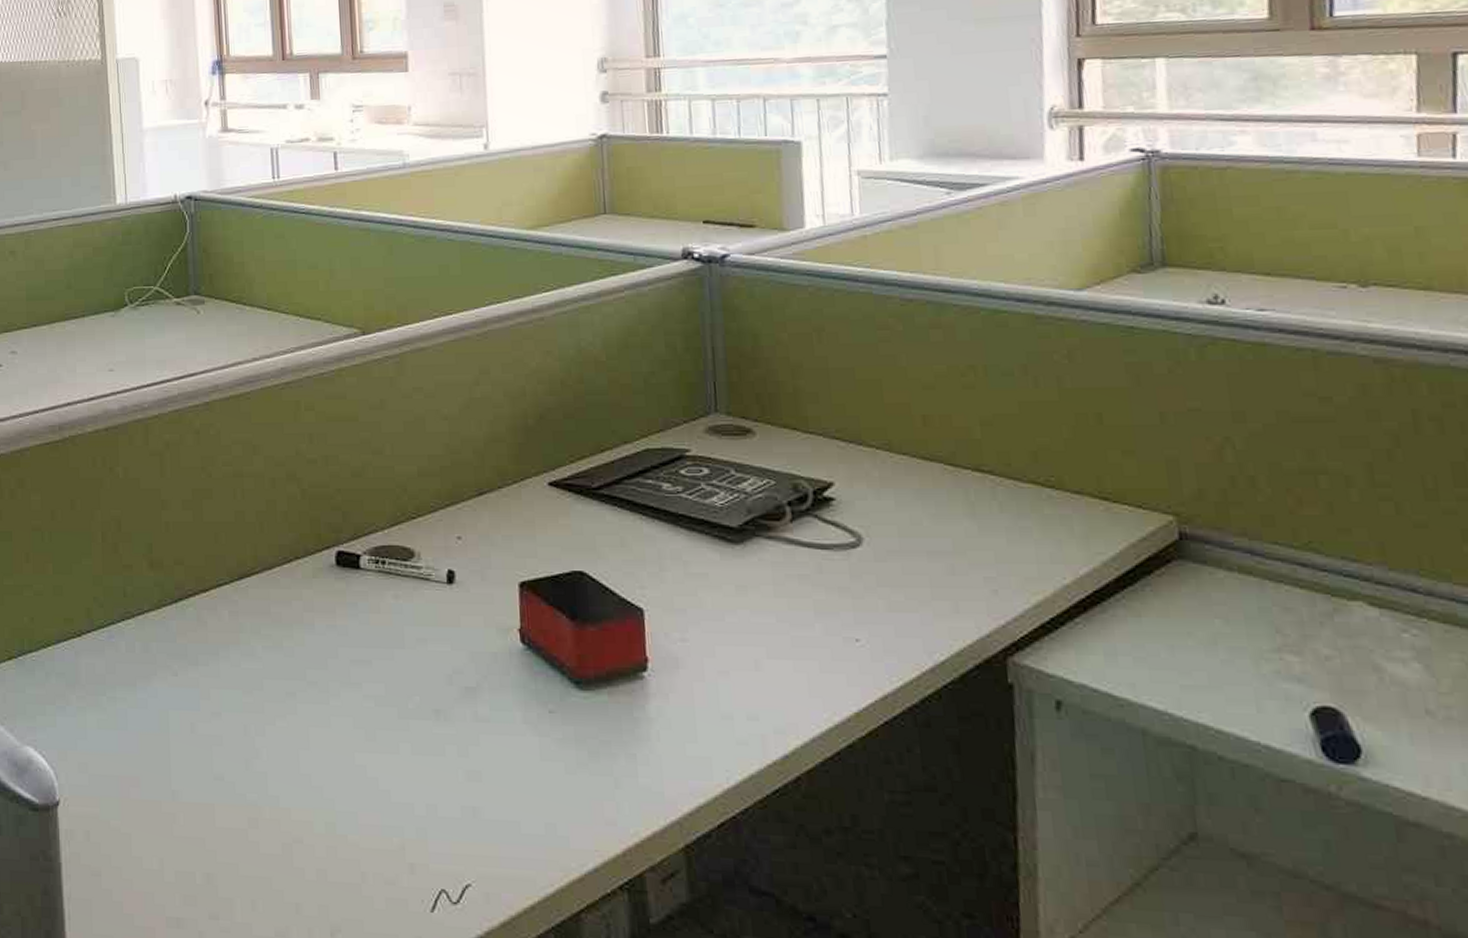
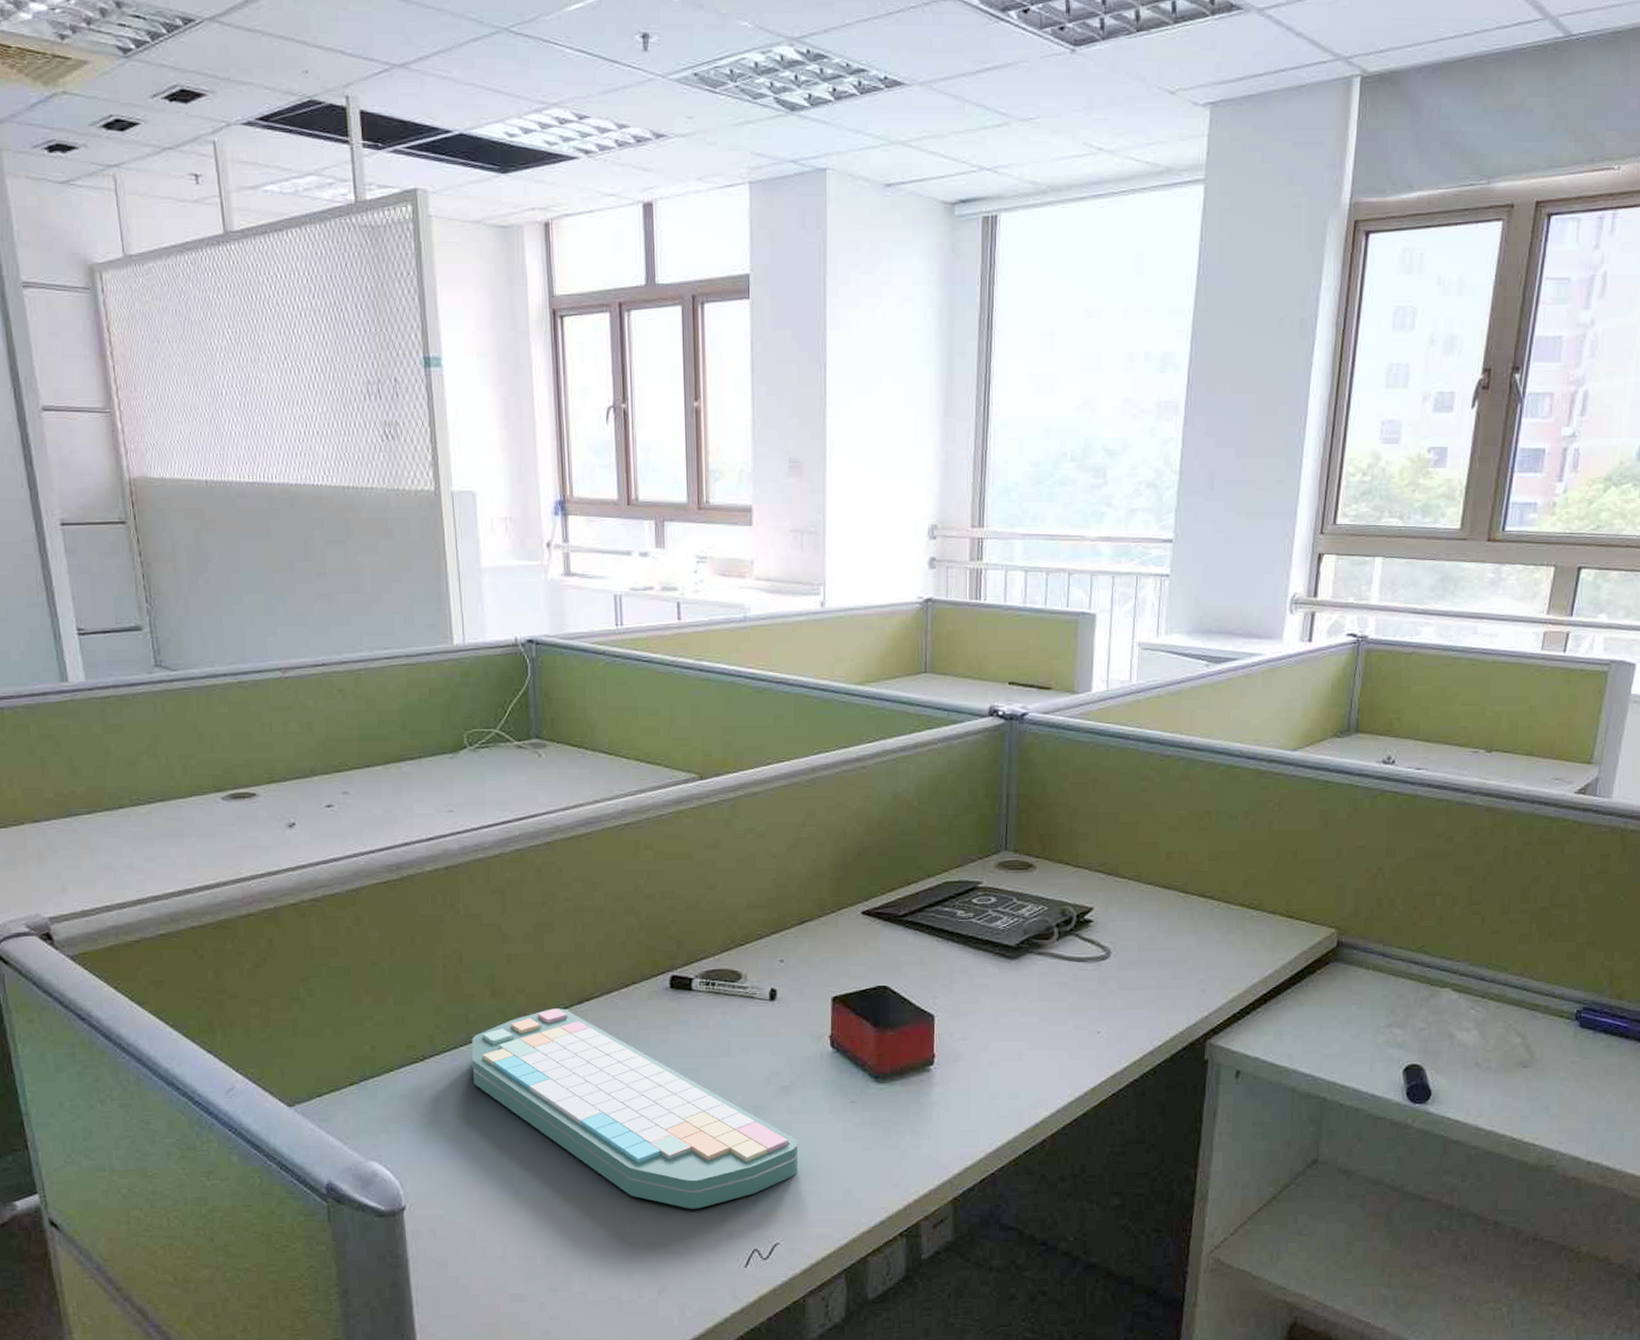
computer keyboard: none [128,584,489,832] -> present [471,1008,798,1209]

